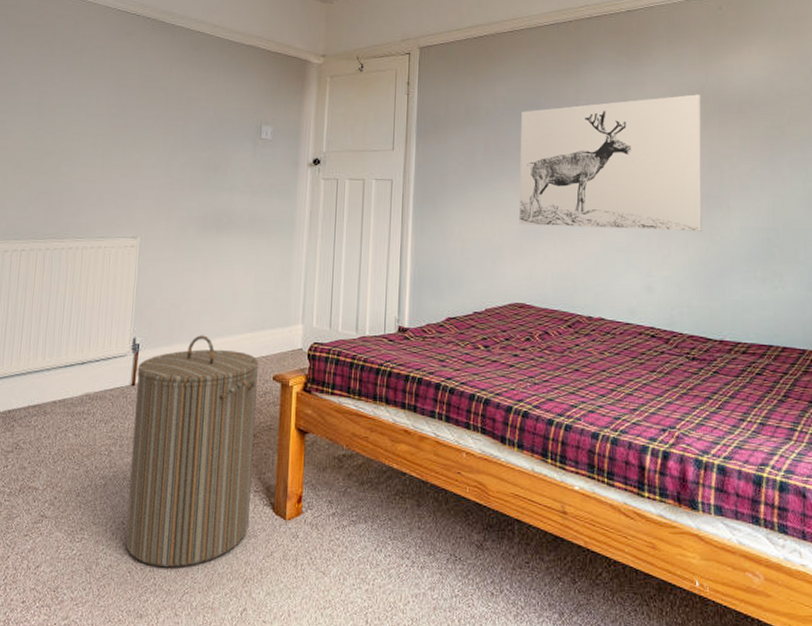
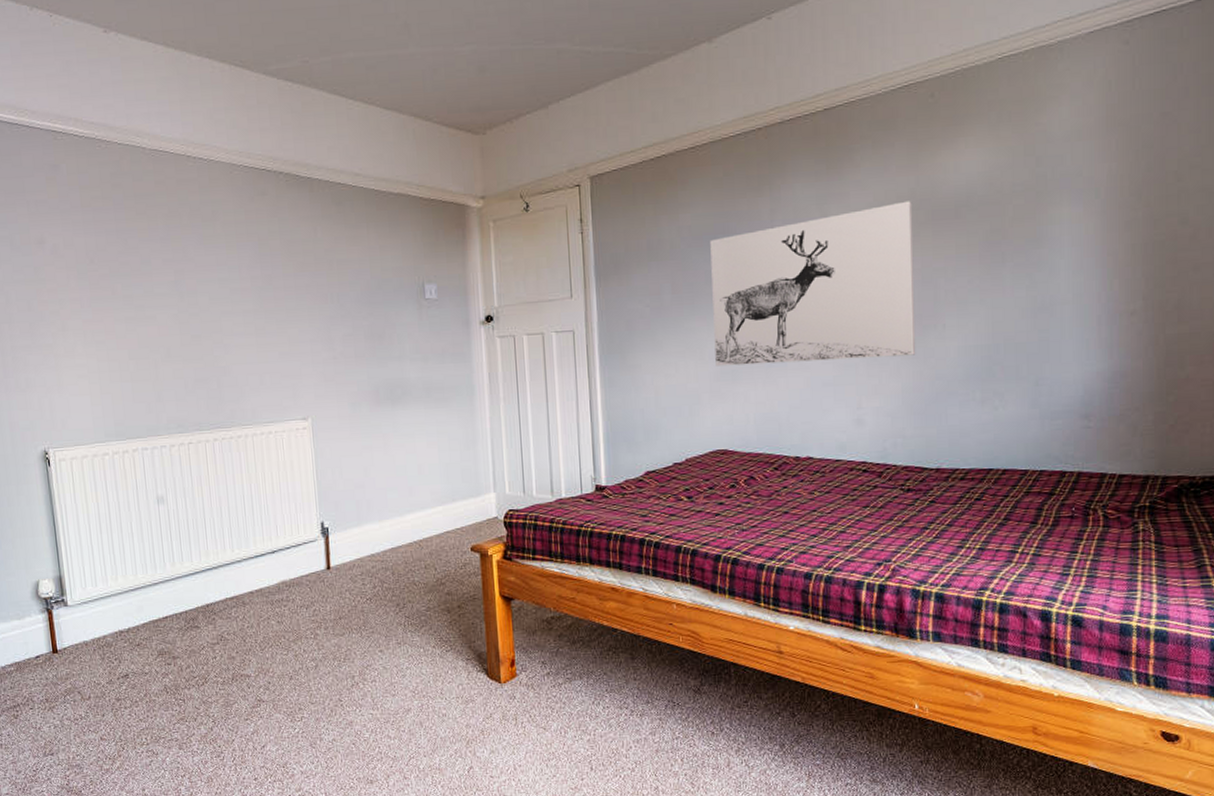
laundry hamper: present [125,335,259,568] -> none [330,513,465,737]

